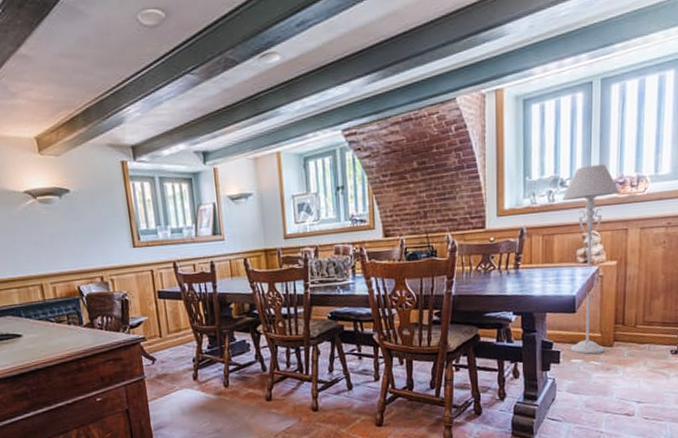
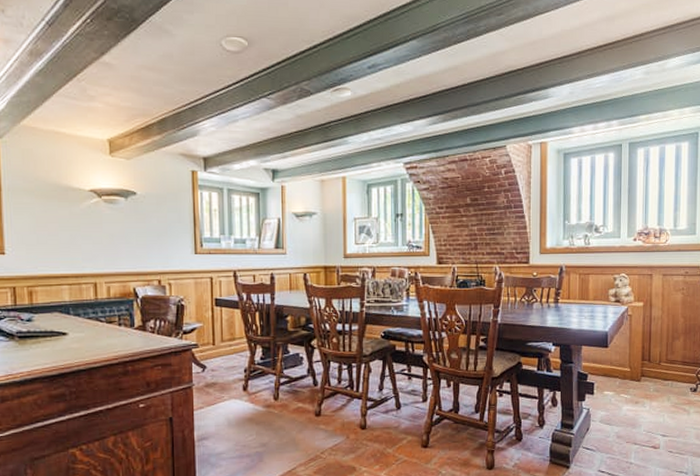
floor lamp: present [562,164,620,354] -> none [596,216,645,387]

